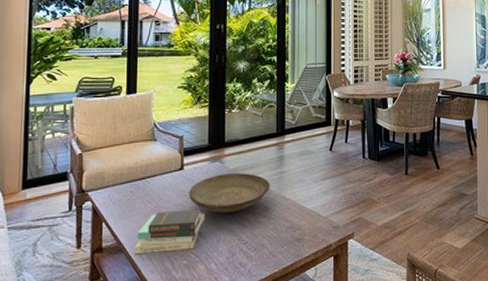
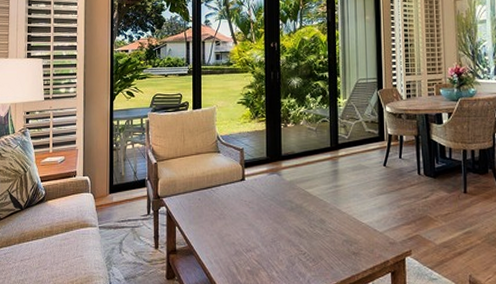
books: present [134,209,205,254] -> none [203,218,265,257]
decorative bowl: present [189,173,270,214] -> none [250,186,326,225]

